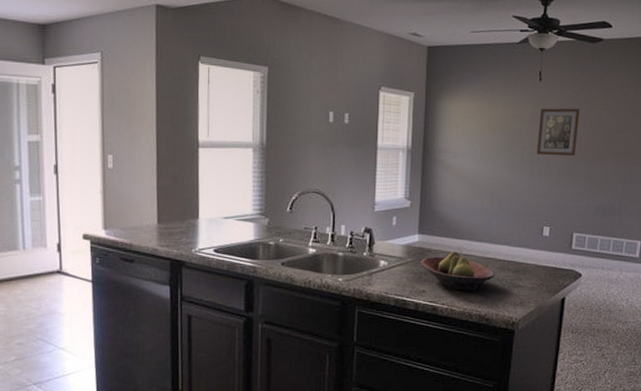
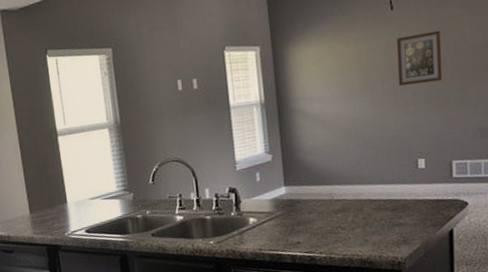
fruit bowl: present [420,251,494,291] -> none [291,198,371,237]

